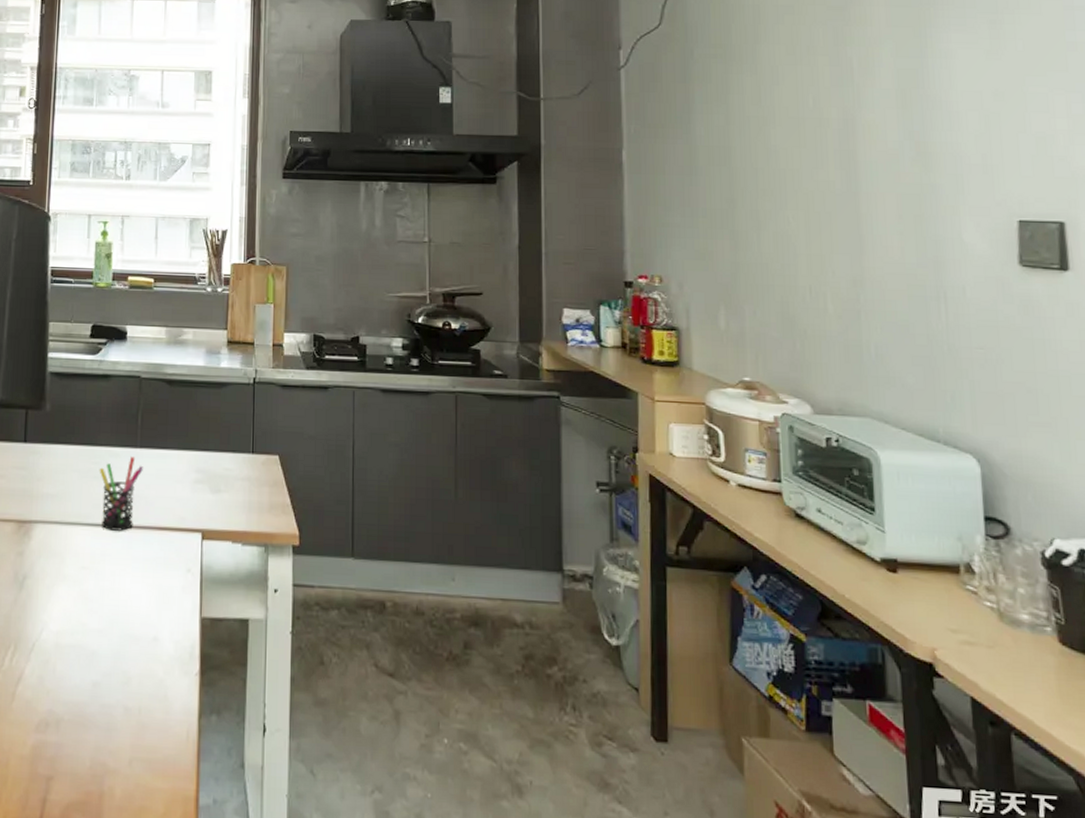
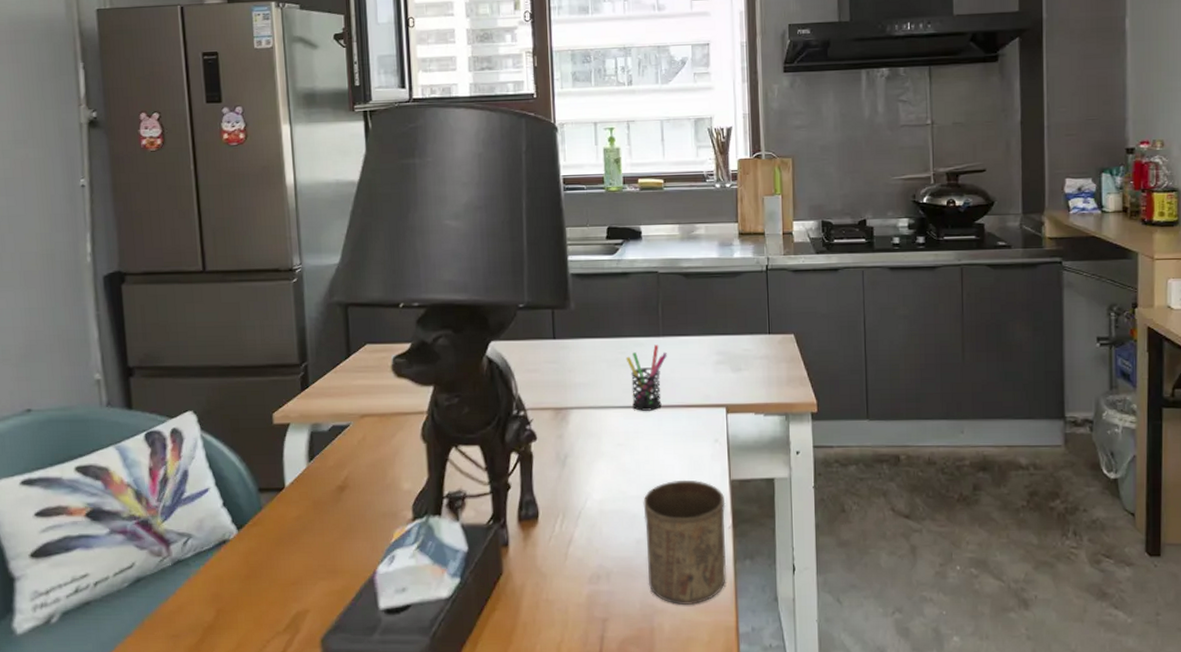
cup: none [101,614,194,766] -> present [643,480,727,604]

